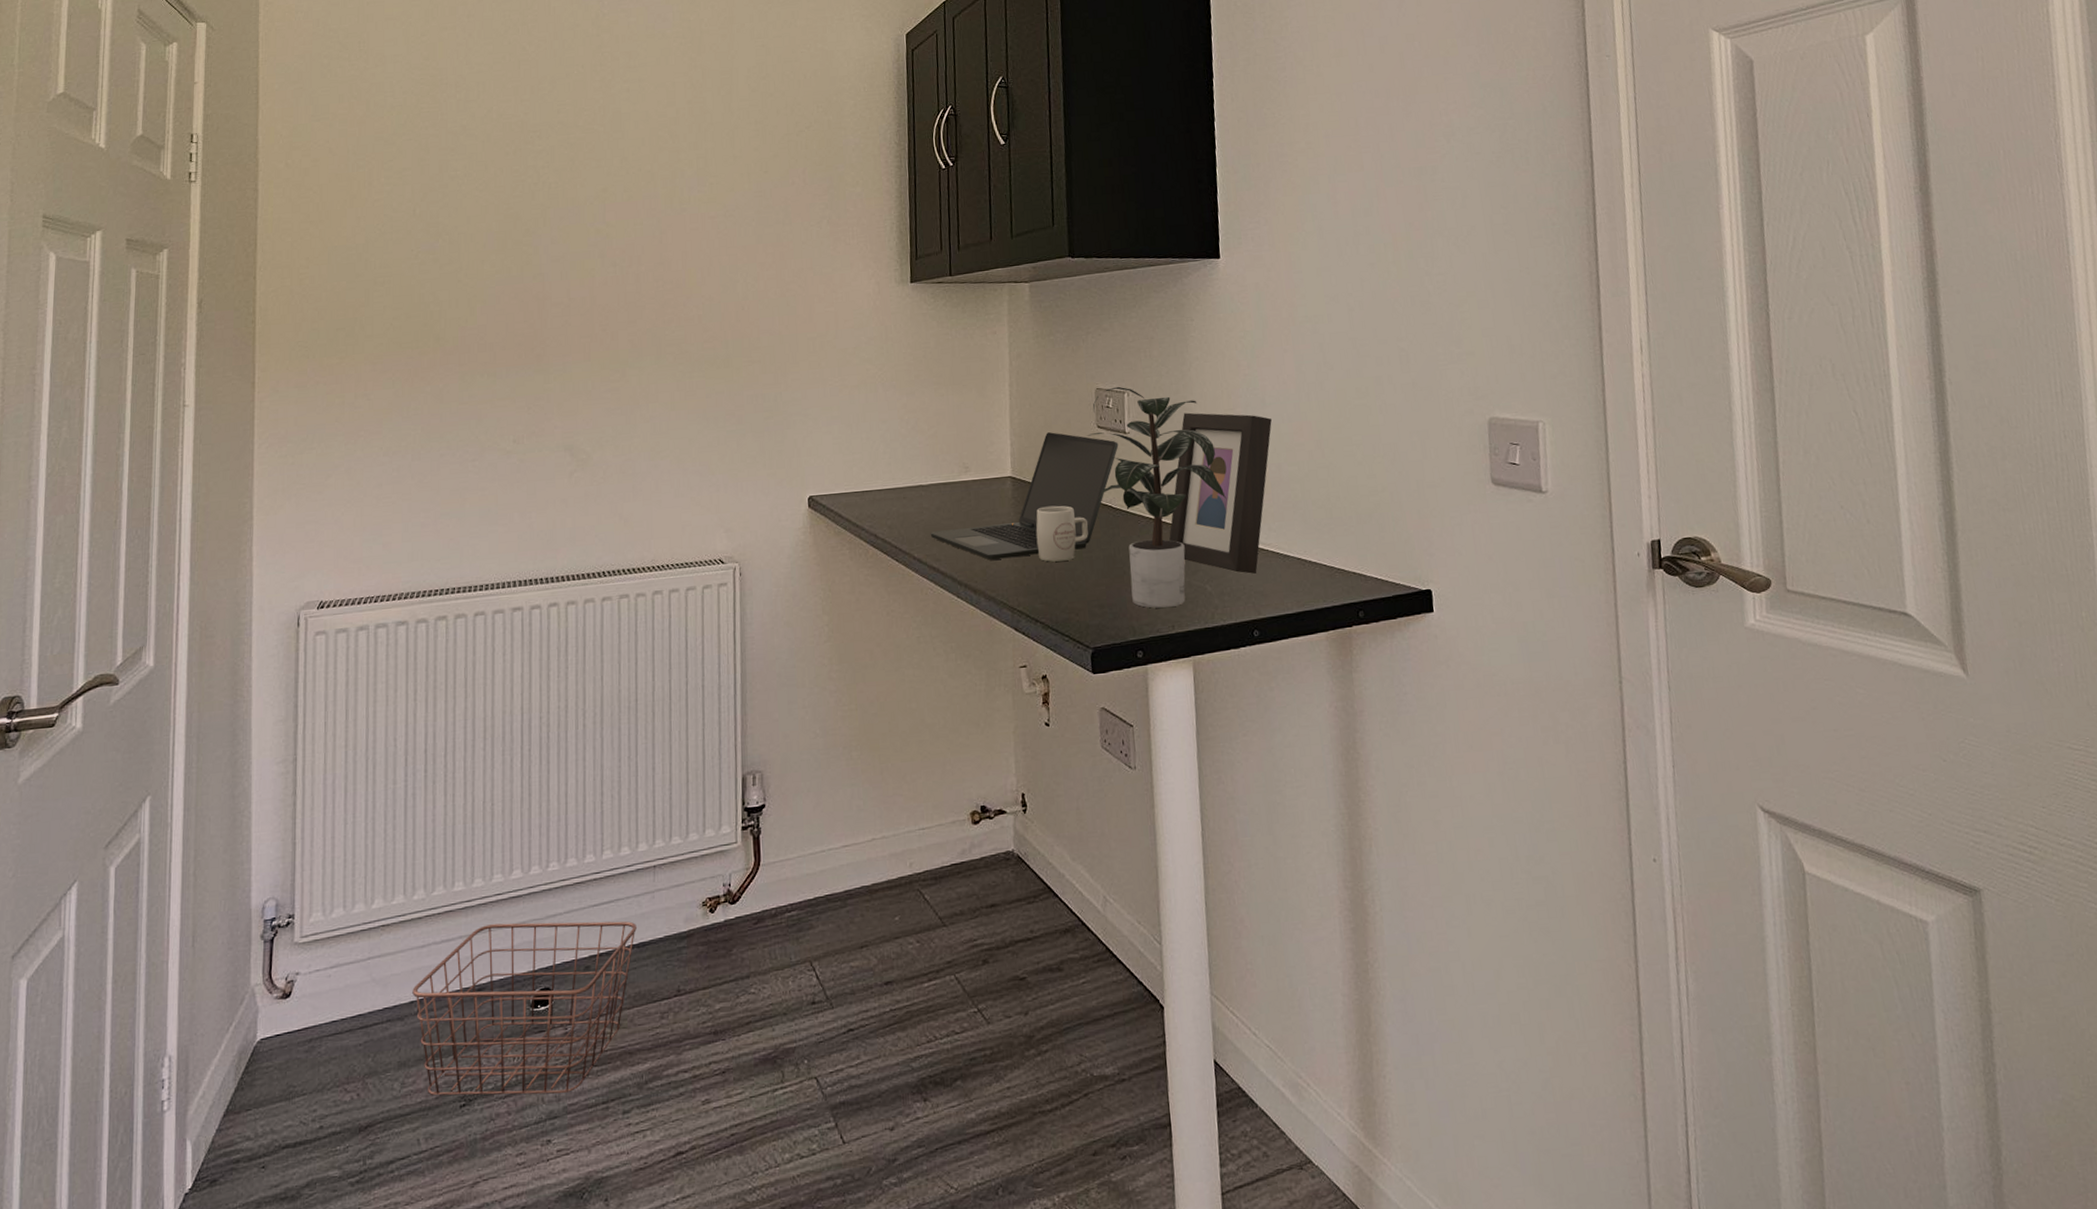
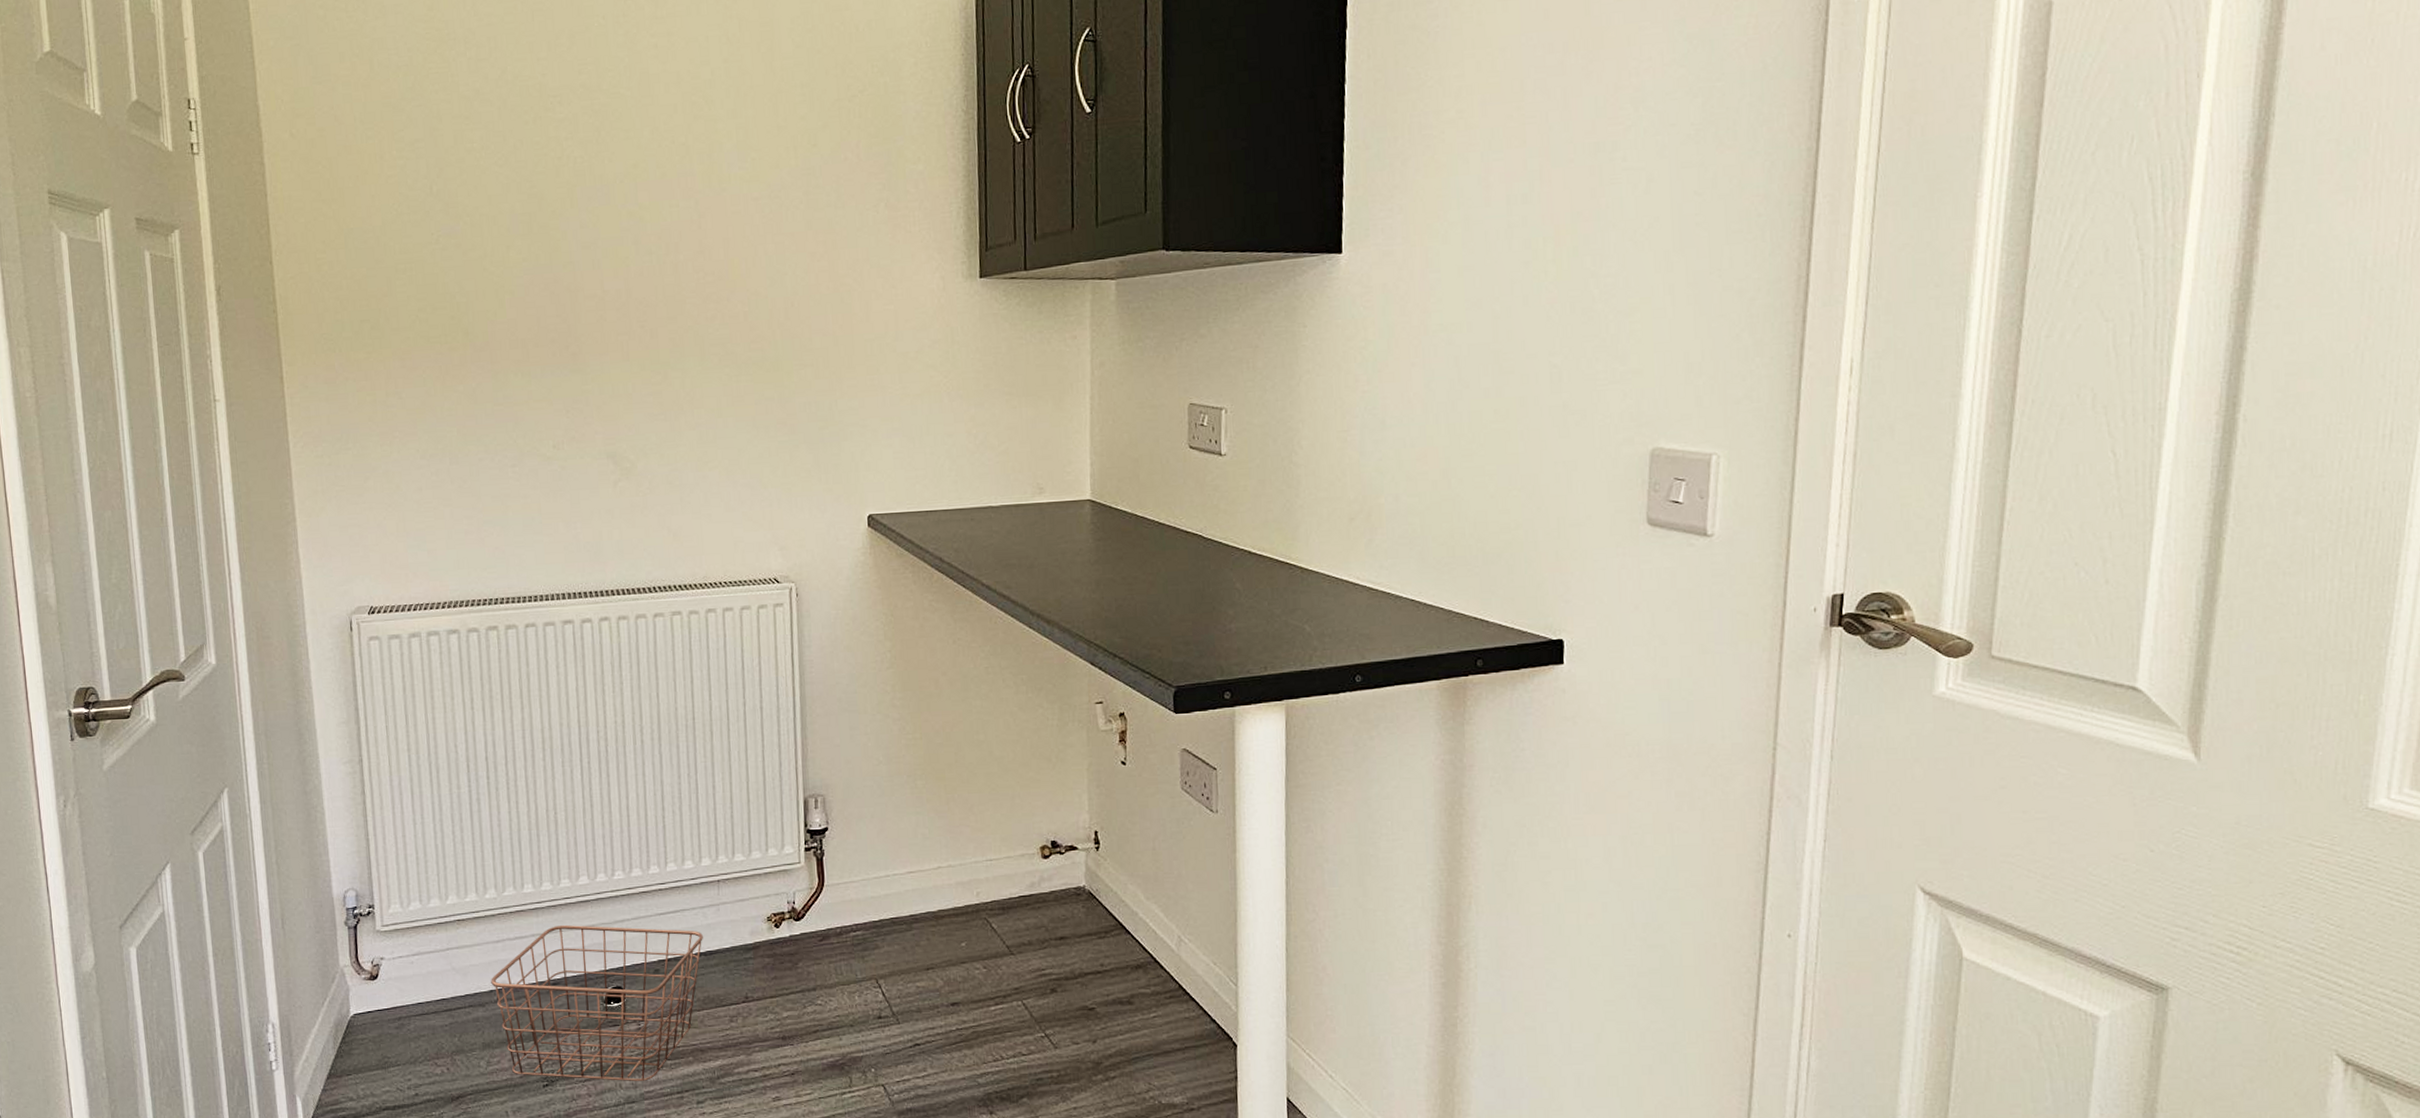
laptop: present [930,432,1119,560] -> none [1000,452,1213,590]
mug: present [1035,505,1089,562] -> none [1116,533,1175,594]
potted plant: present [1086,386,1227,609] -> none [1176,402,1334,648]
picture frame: present [1169,412,1272,574] -> none [1266,433,1392,615]

